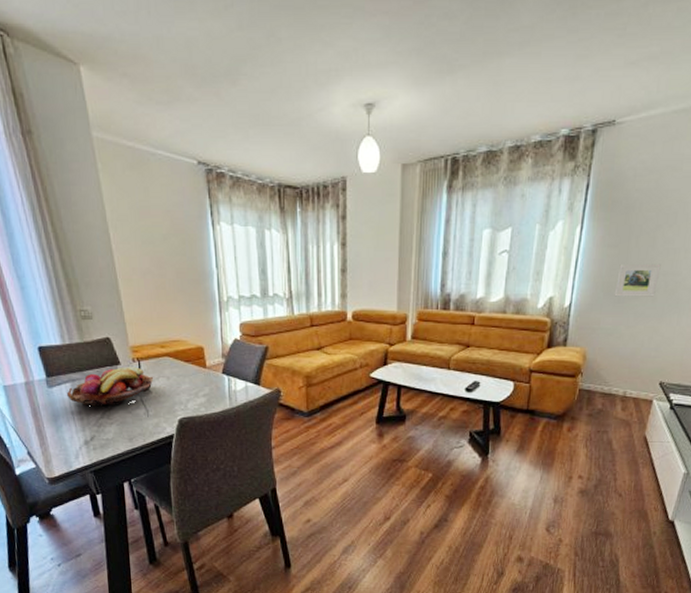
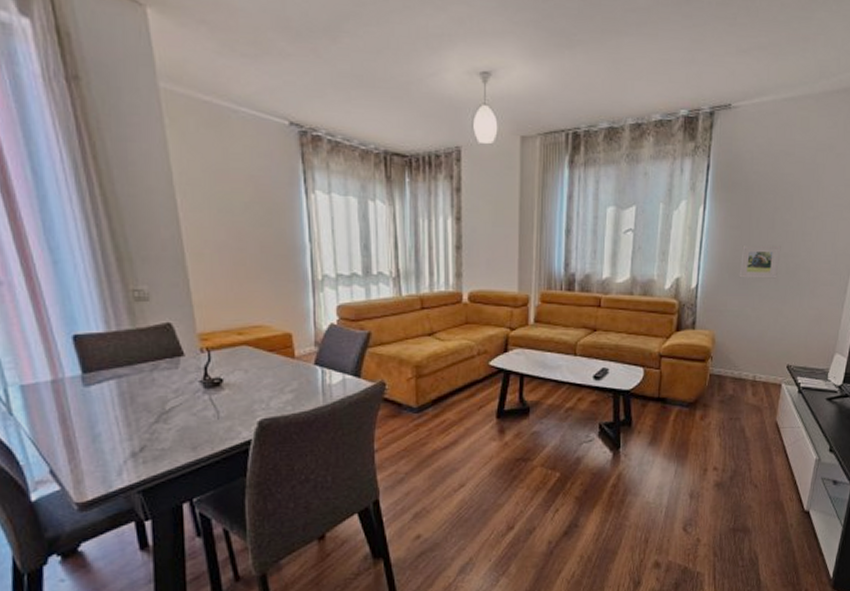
fruit basket: present [67,367,154,407] -> none [110,358,228,409]

